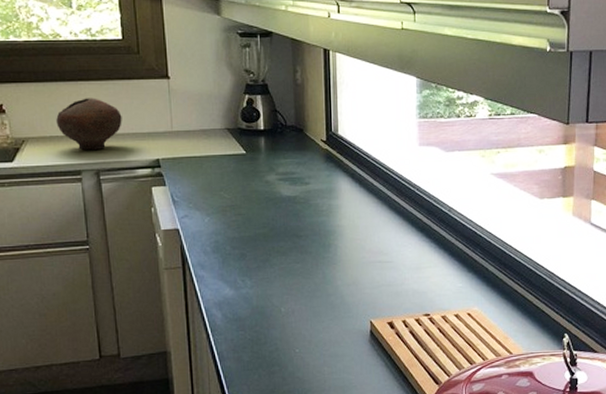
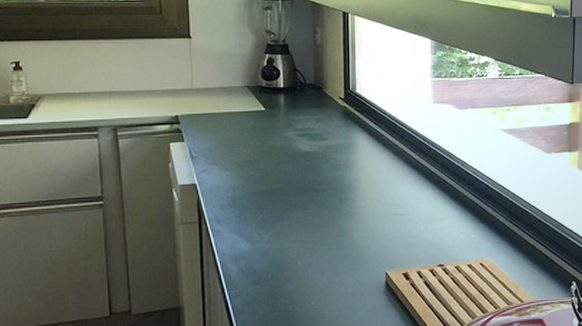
bowl: present [56,98,122,150] -> none [75,56,142,106]

